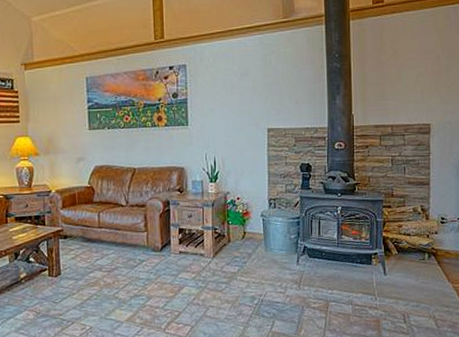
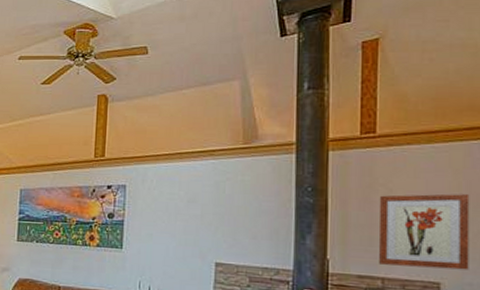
wall art: none [387,50,449,114] -> present [378,194,470,270]

